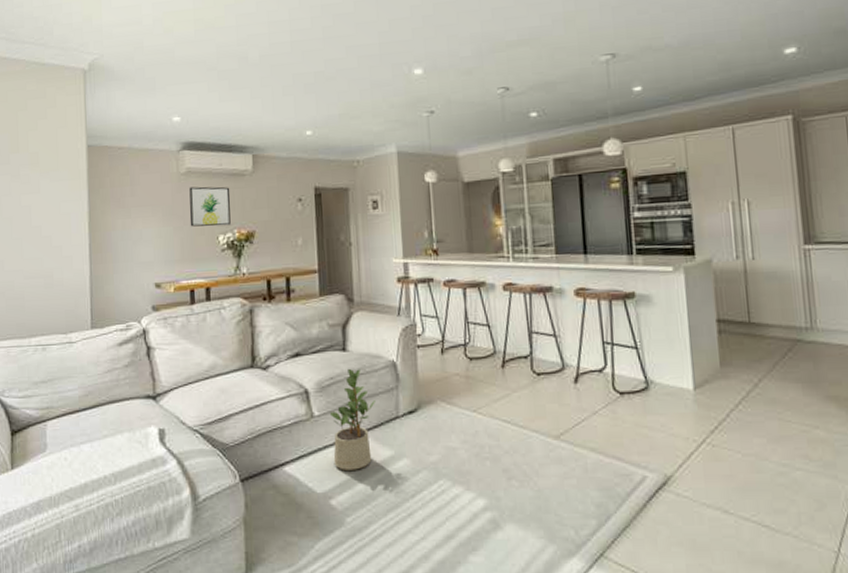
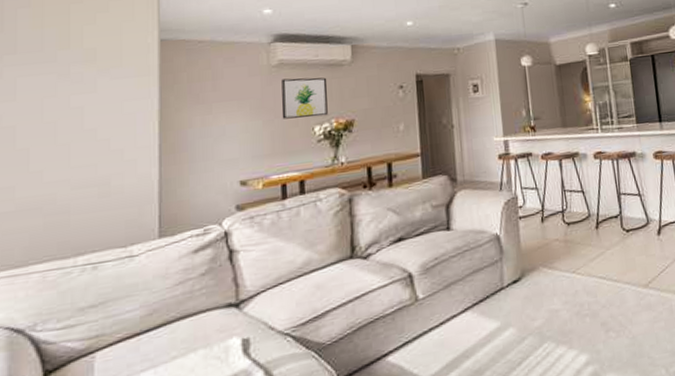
potted plant: present [329,368,375,470] -> none [434,246,481,350]

